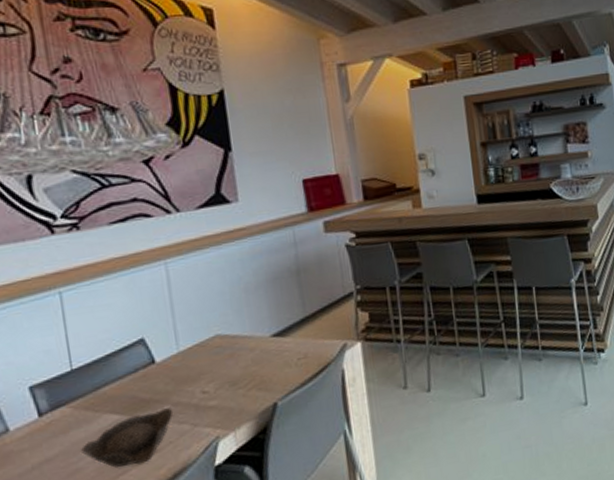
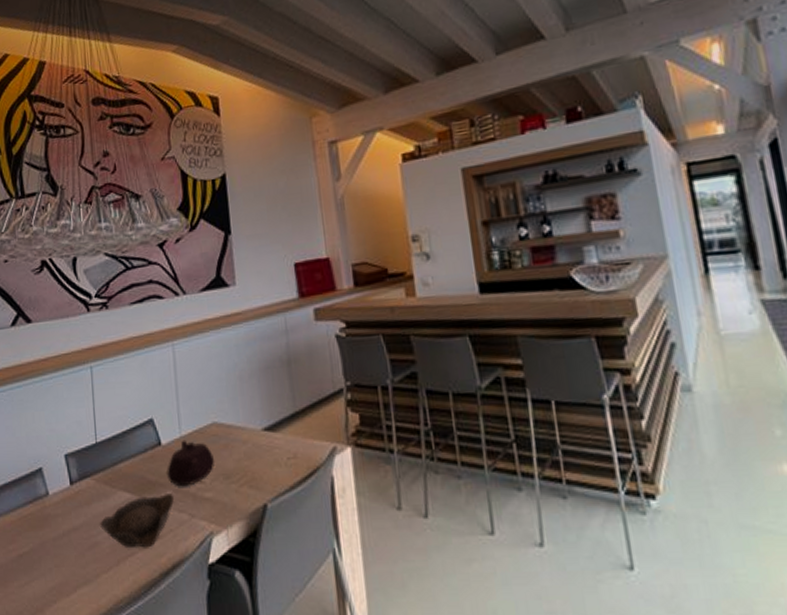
teapot: none [163,354,219,400] -> present [167,439,214,487]

